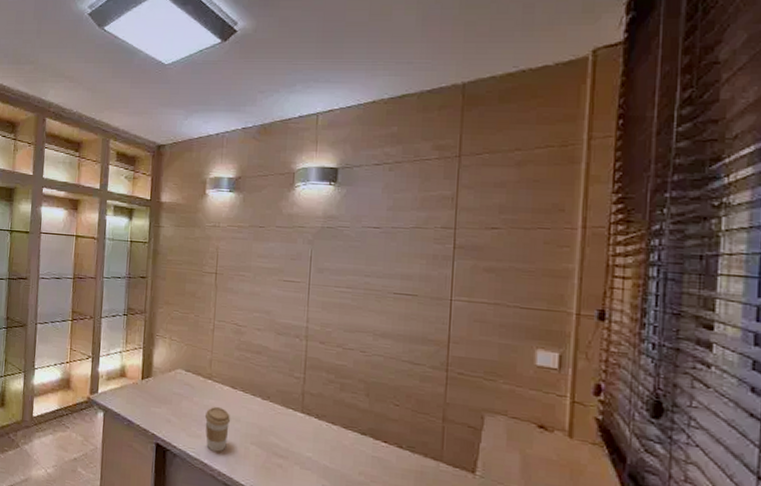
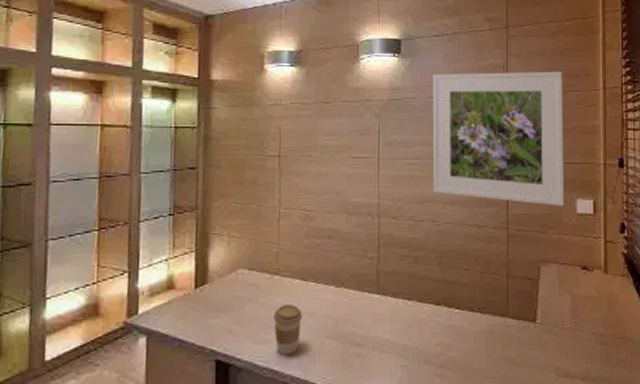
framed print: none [365,203,528,355] -> present [432,71,564,206]

